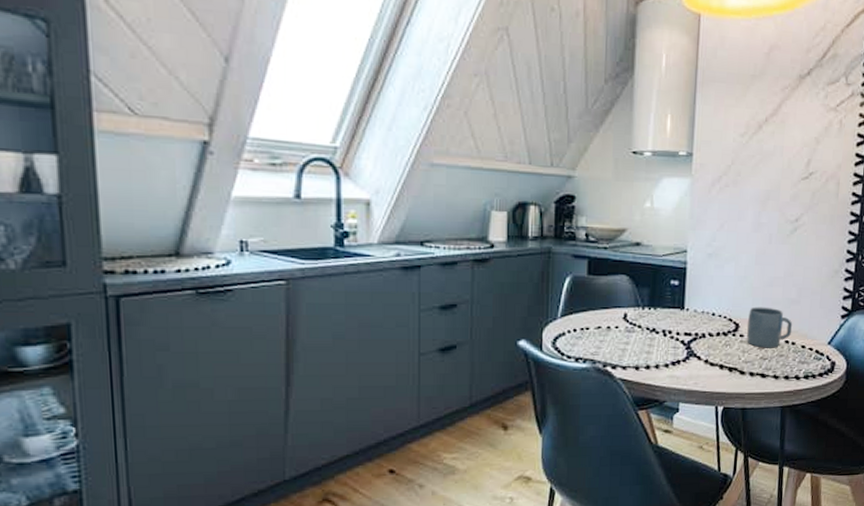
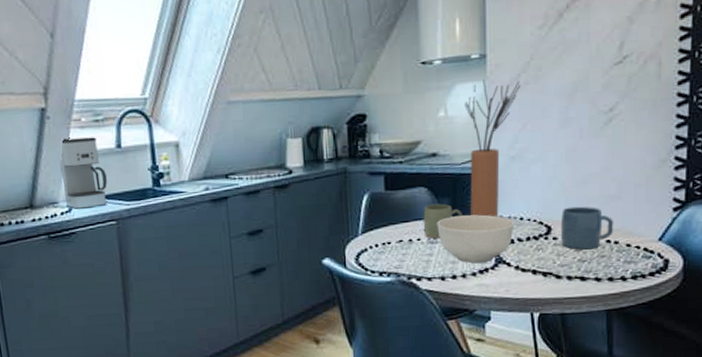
coffee maker: none [220,180,279,264] -> present [58,137,107,210]
mug: none [622,293,660,327] -> present [423,203,462,238]
bowl: none [635,307,707,355] -> present [437,214,515,264]
vase: none [668,177,722,311] -> present [464,79,521,218]

